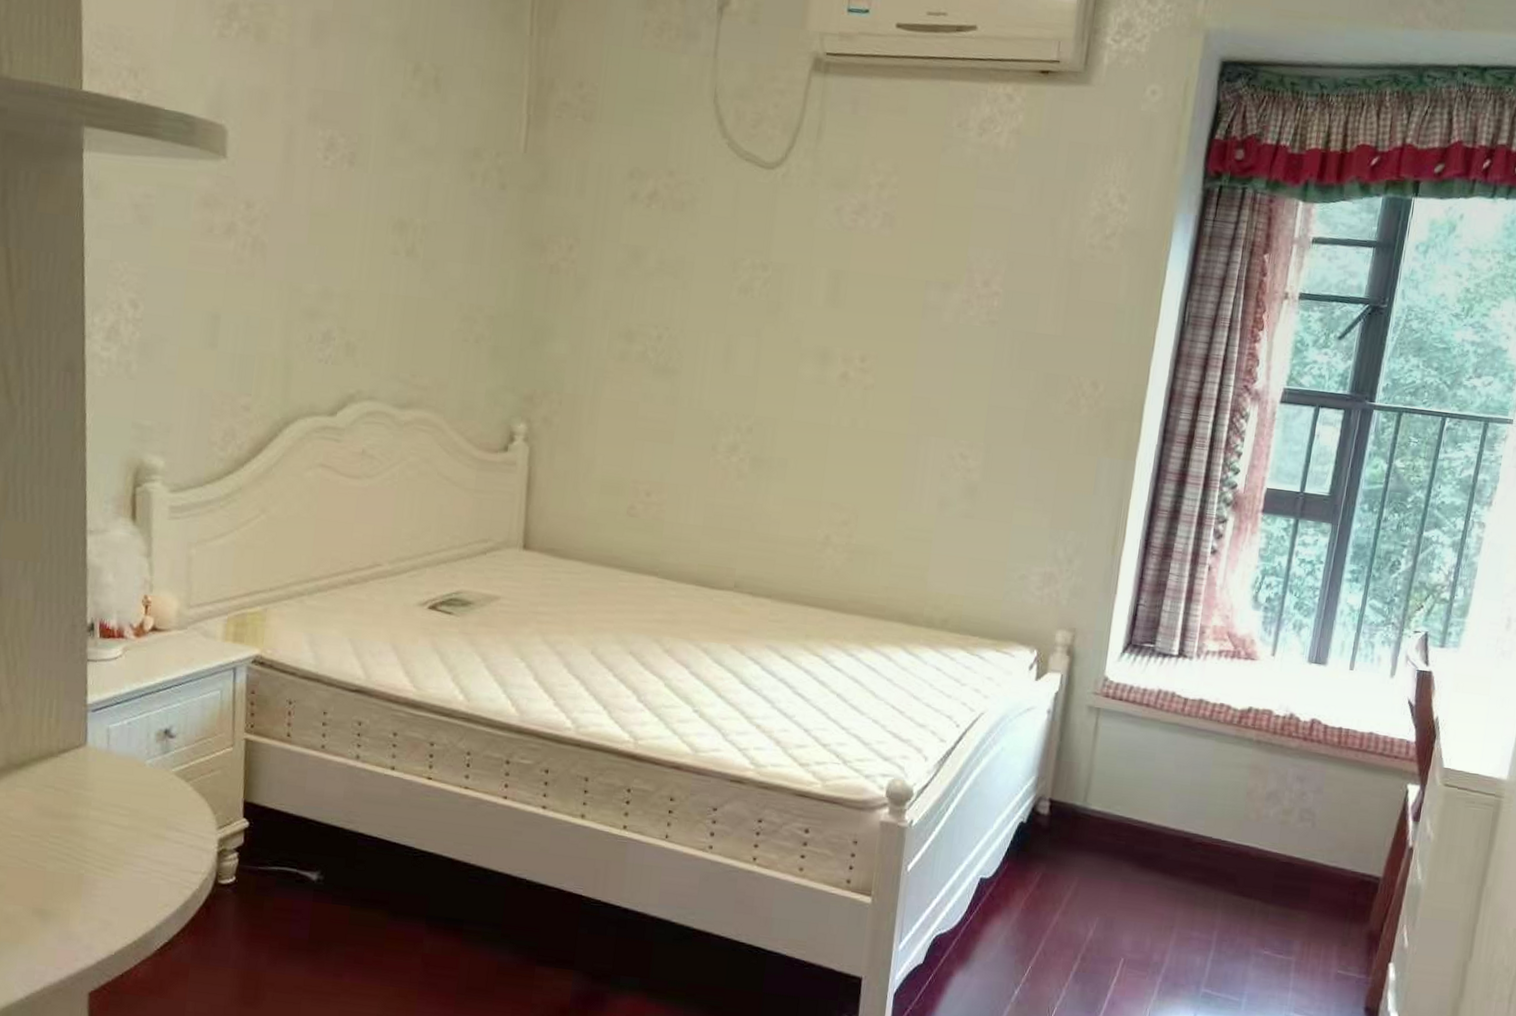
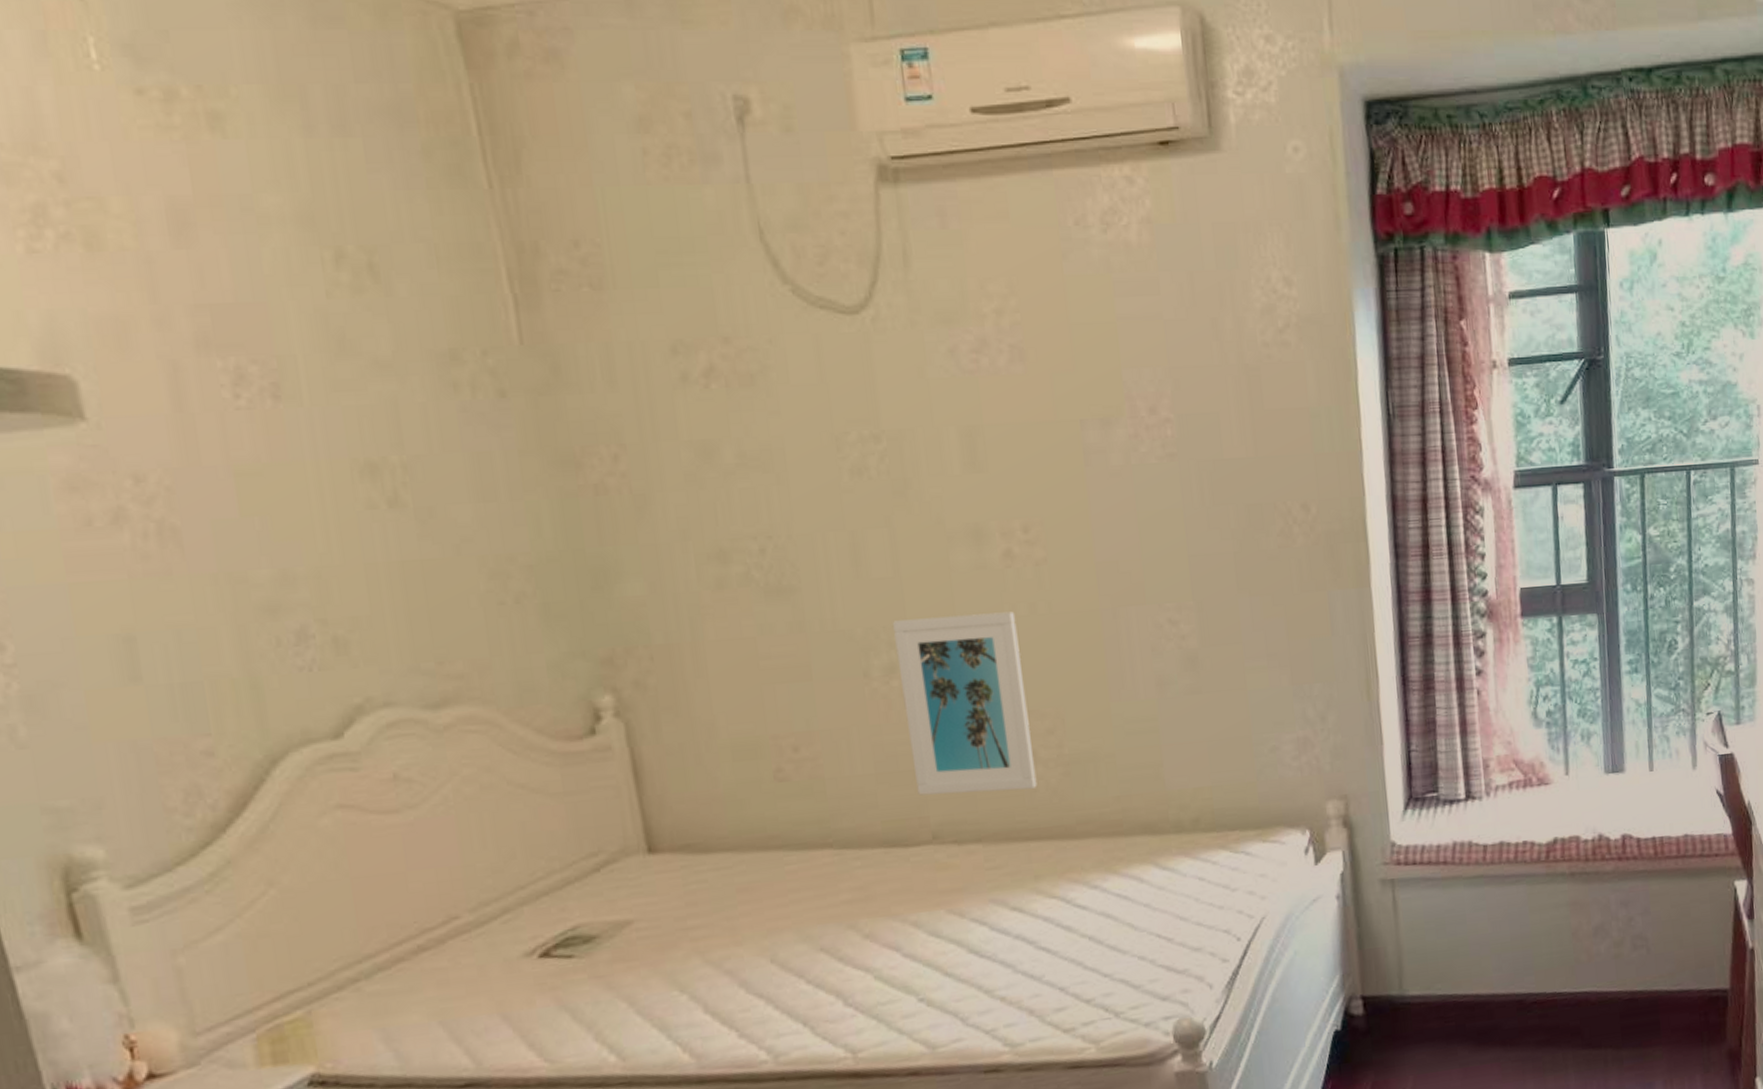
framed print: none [731,411,839,565] -> present [892,611,1037,796]

